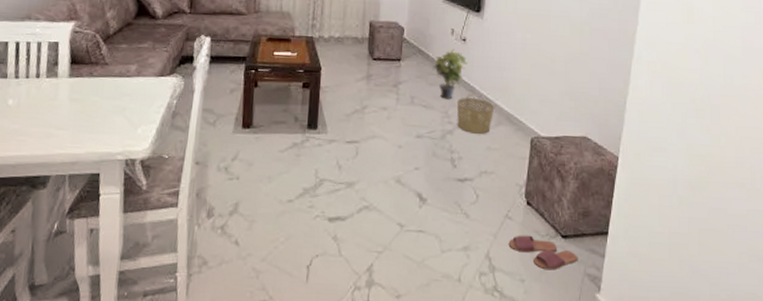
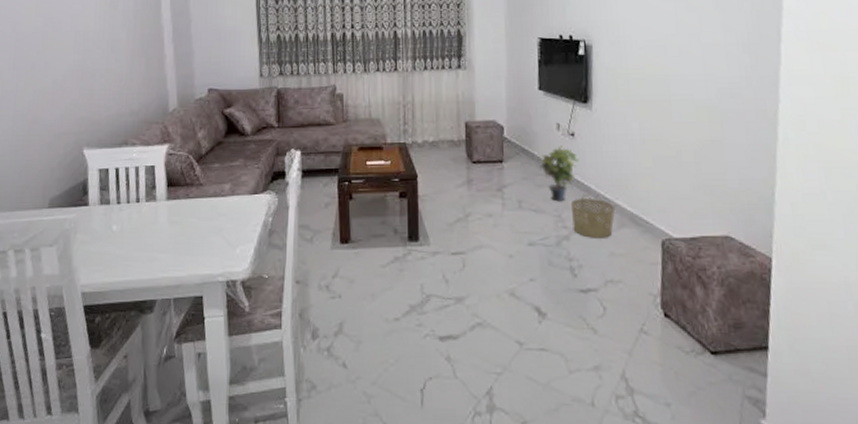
slippers: present [508,235,578,270] -> none [646,351,734,392]

